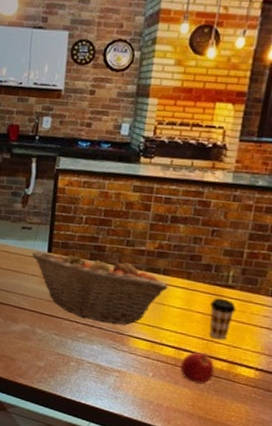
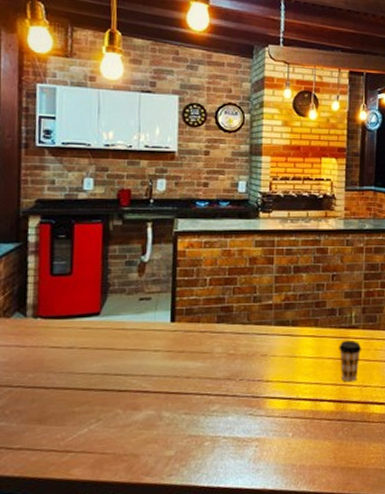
fruit basket: present [31,250,169,325] -> none [152,313,298,389]
apple: present [179,351,215,384] -> none [318,398,350,433]

